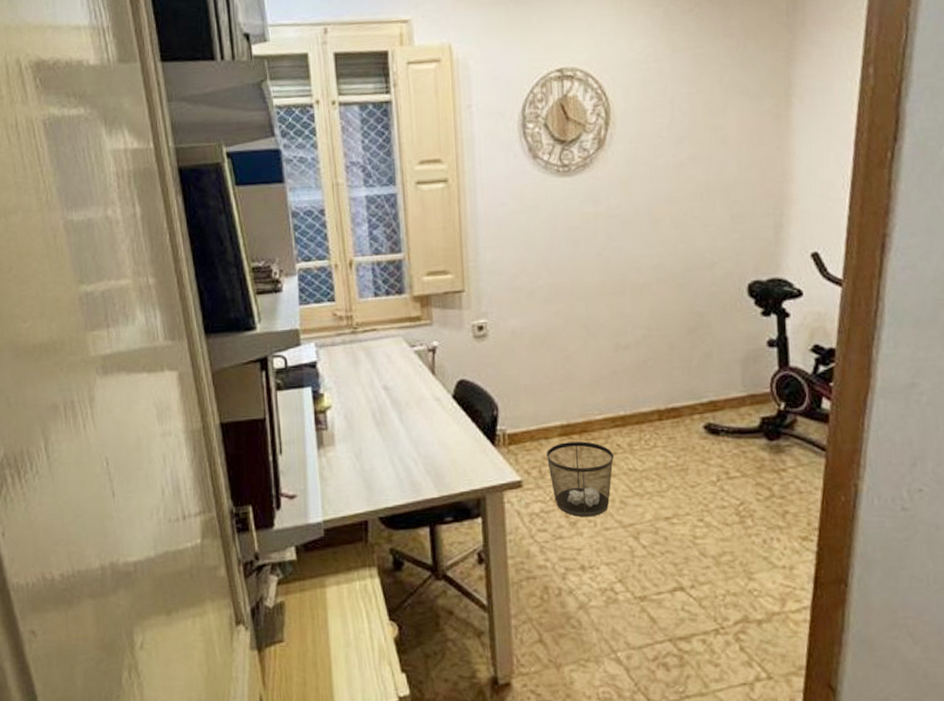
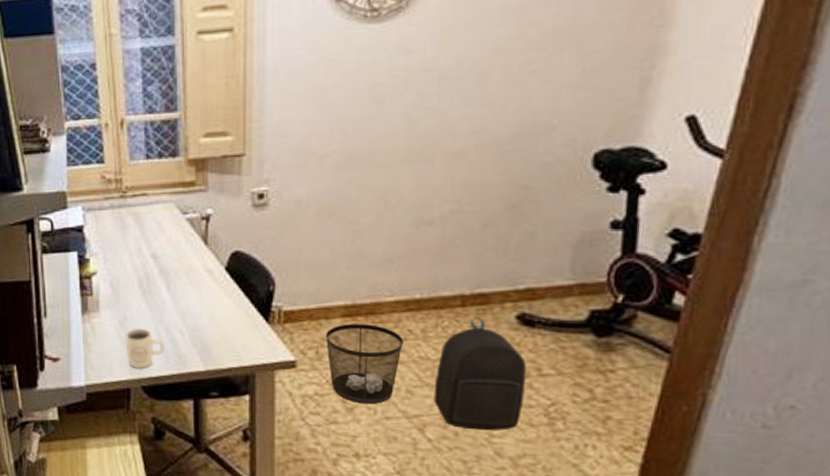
mug: none [361,459,399,500] -> present [125,328,164,368]
backpack: none [643,429,718,534] -> present [433,317,526,431]

